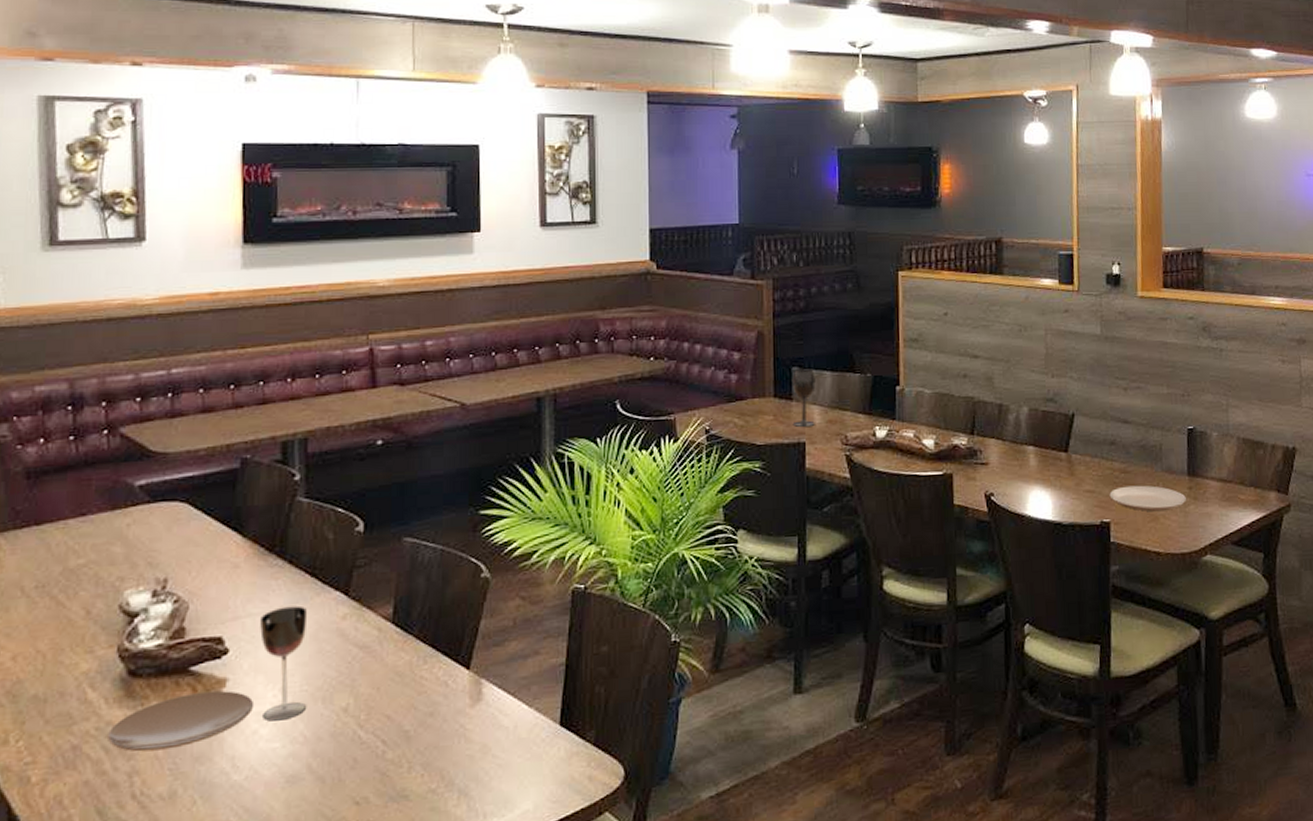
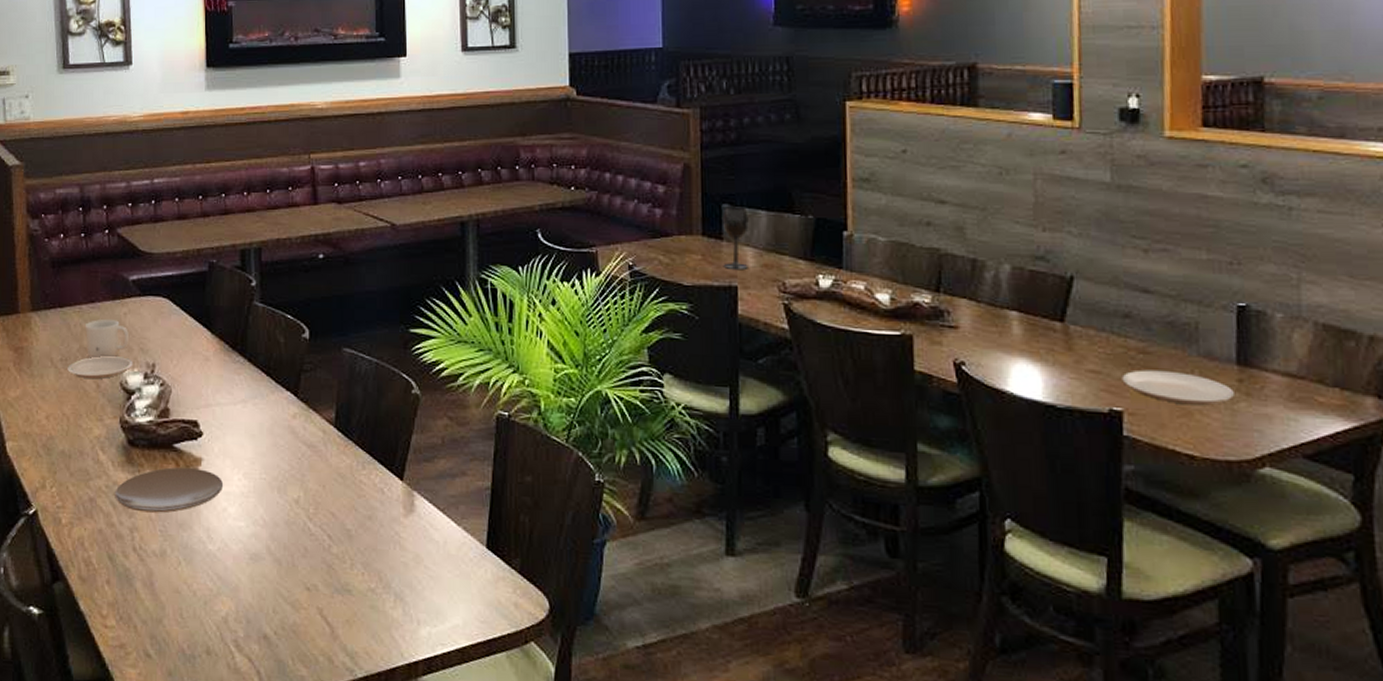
plate: none [45,574,138,606] -> present [67,355,133,380]
mug: none [71,533,134,581] -> present [84,320,130,359]
wineglass: present [260,605,307,721] -> none [227,400,264,503]

